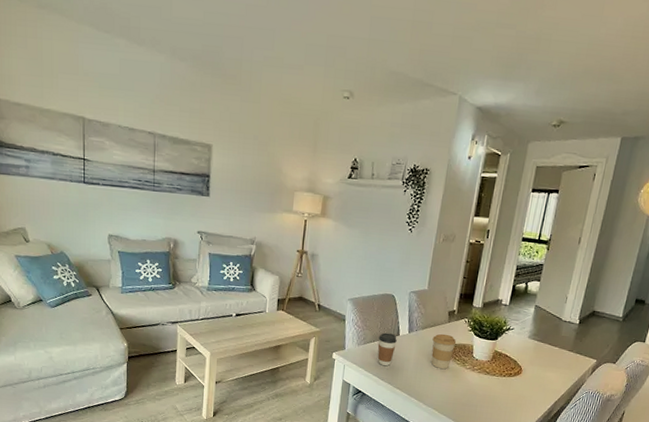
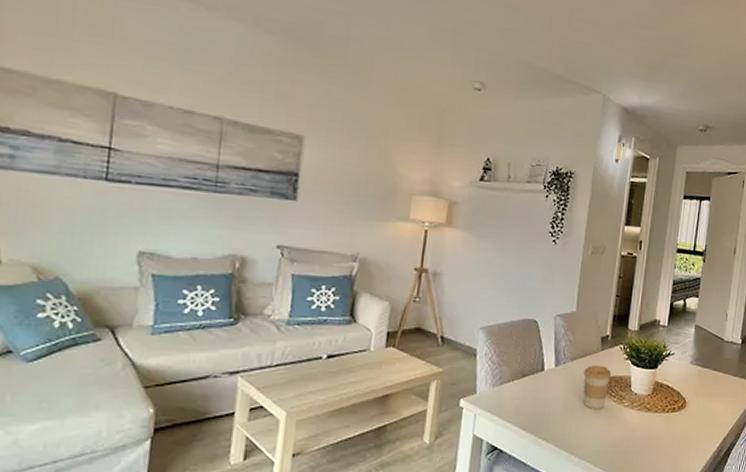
coffee cup: present [377,332,397,367] -> none [517,368,541,412]

